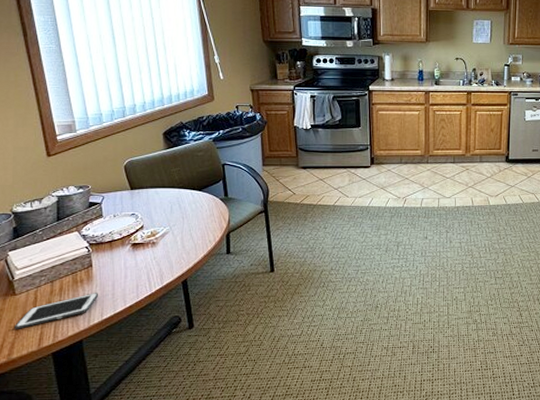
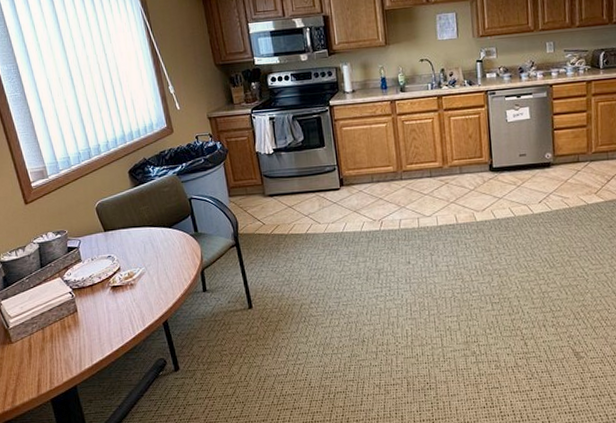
cell phone: present [15,293,99,329] -> none [15,338,87,377]

